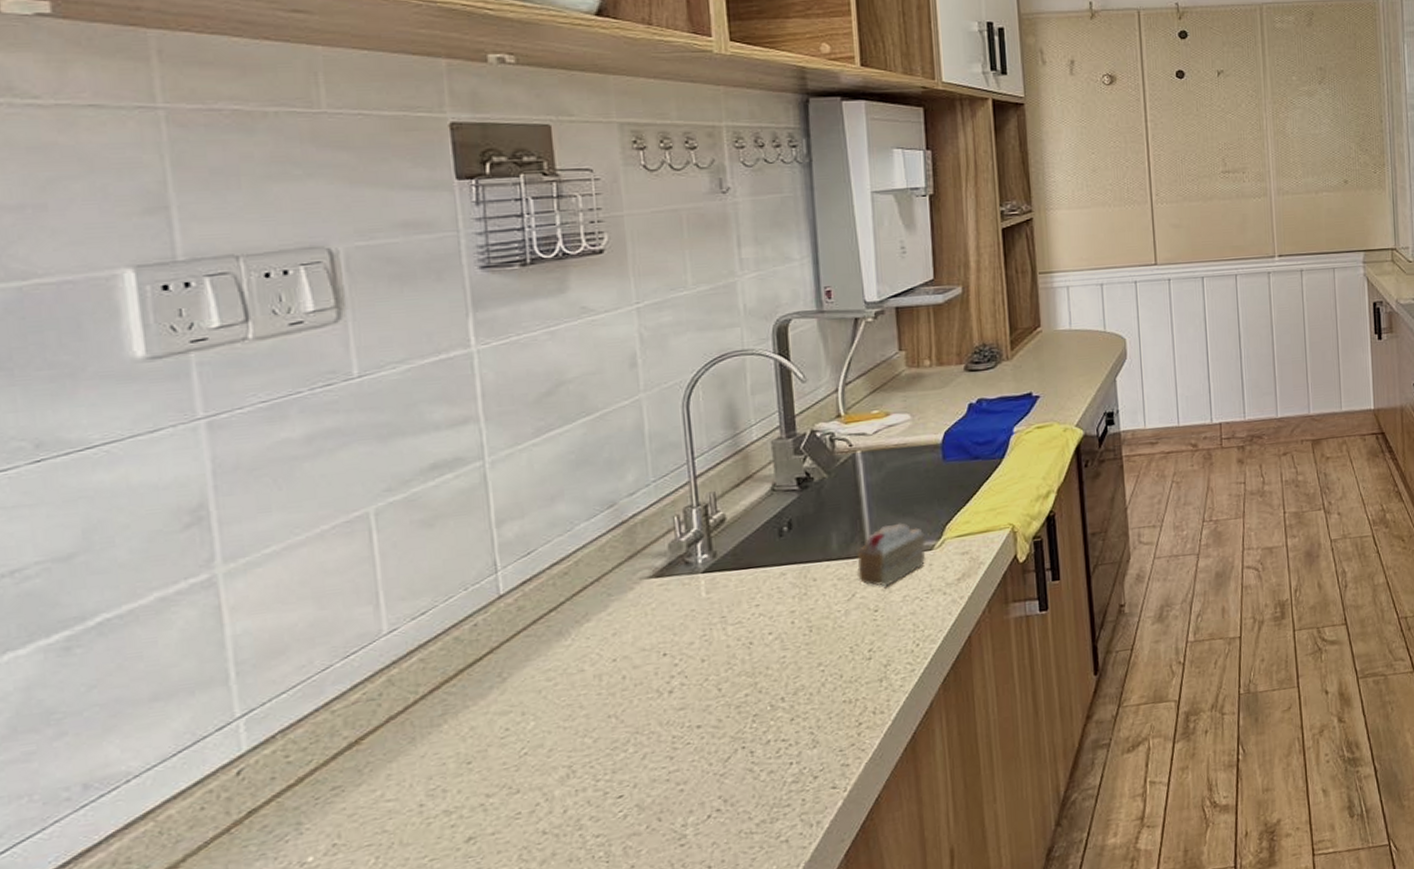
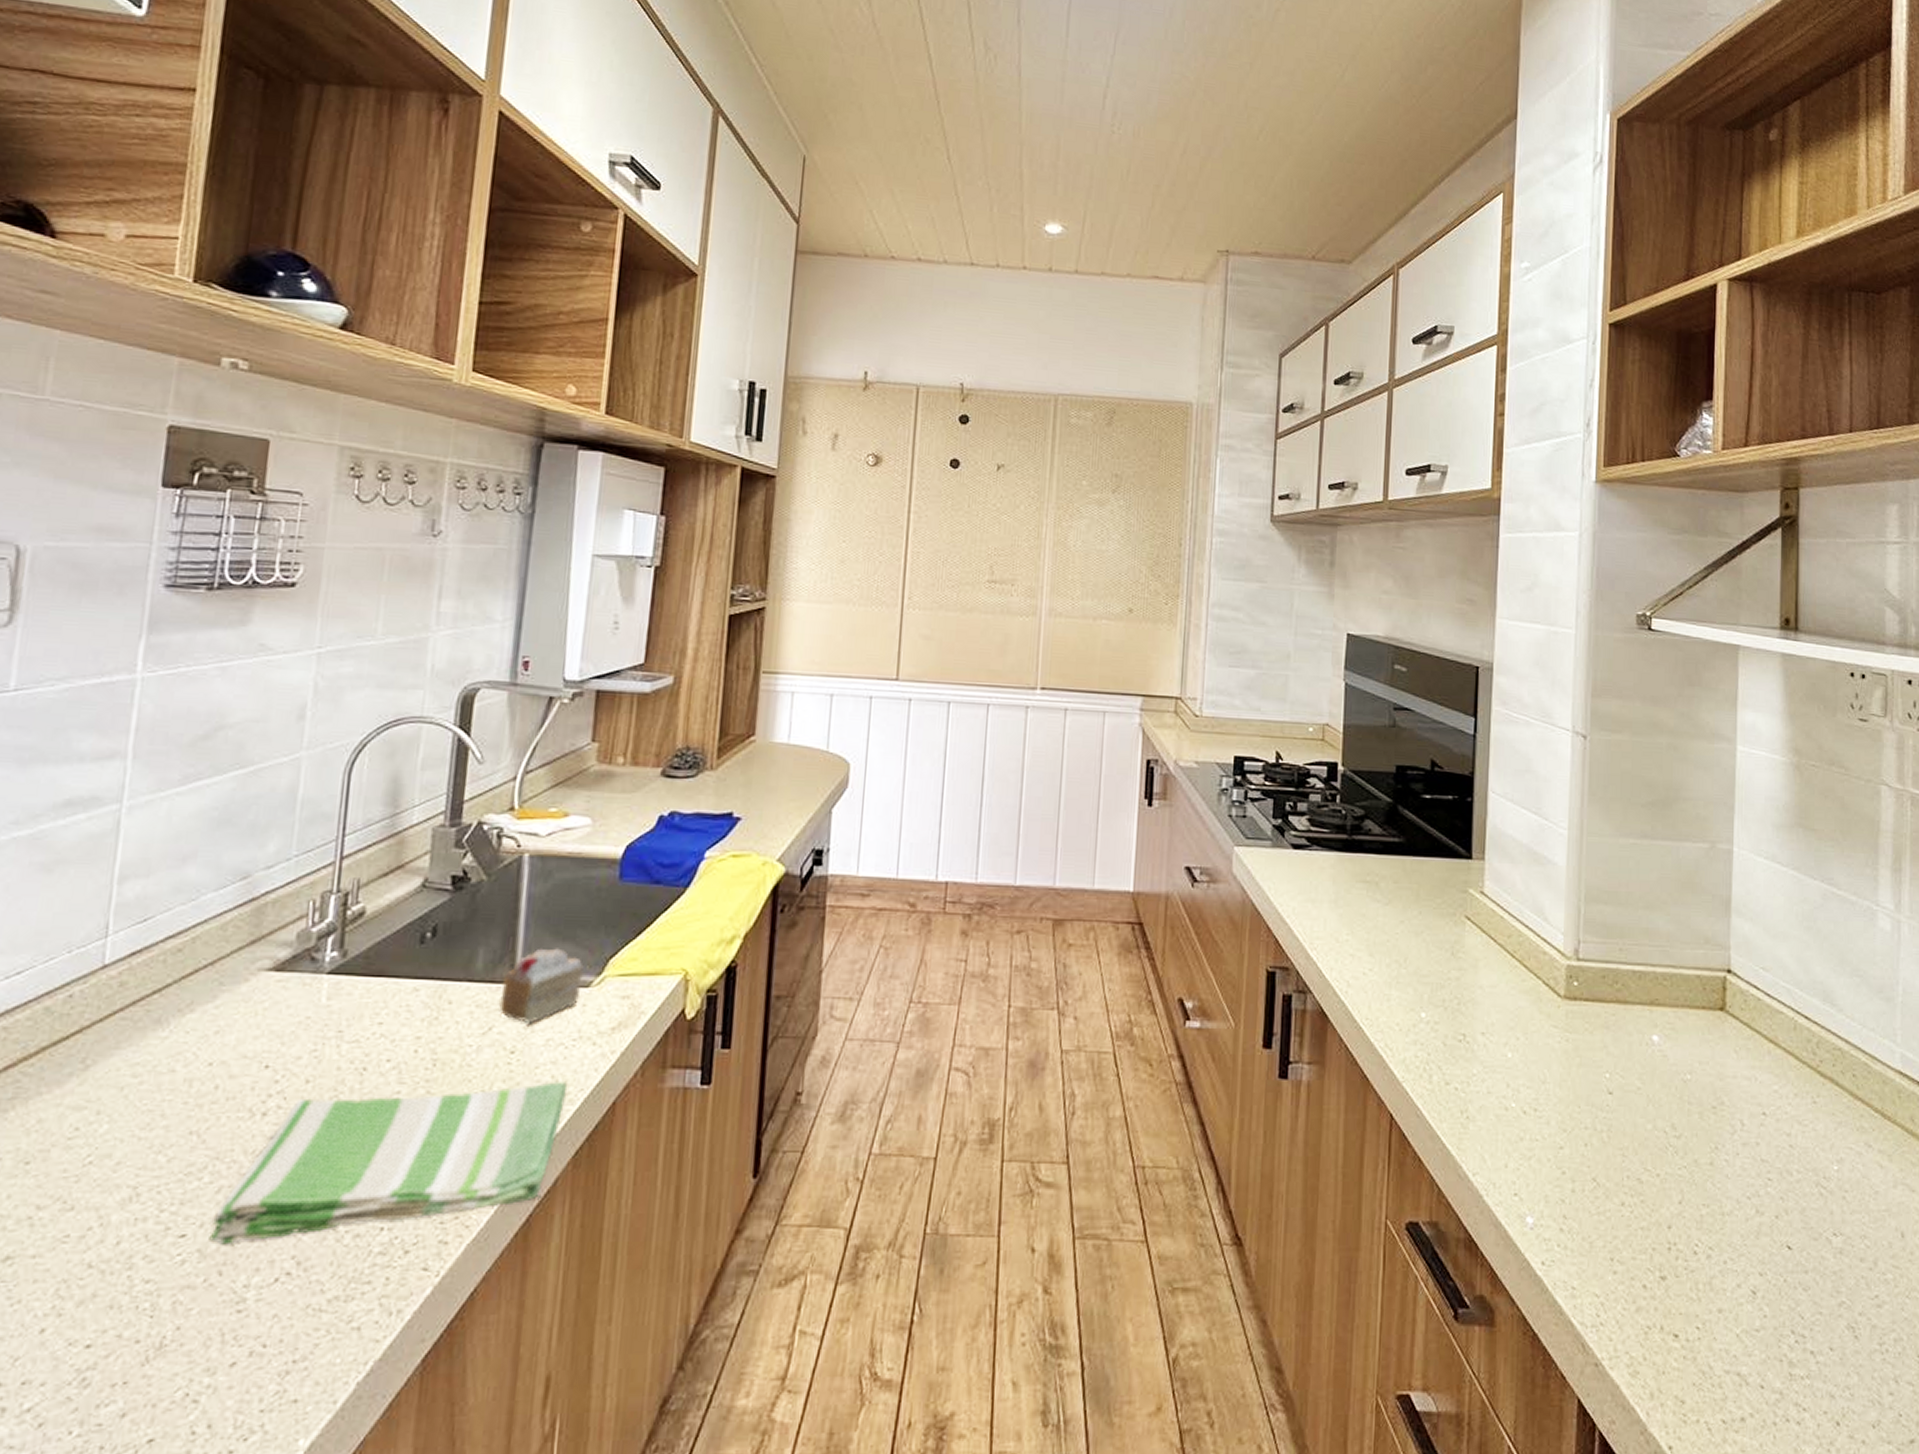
dish towel: none [643,626,929,798] -> present [208,1080,568,1245]

